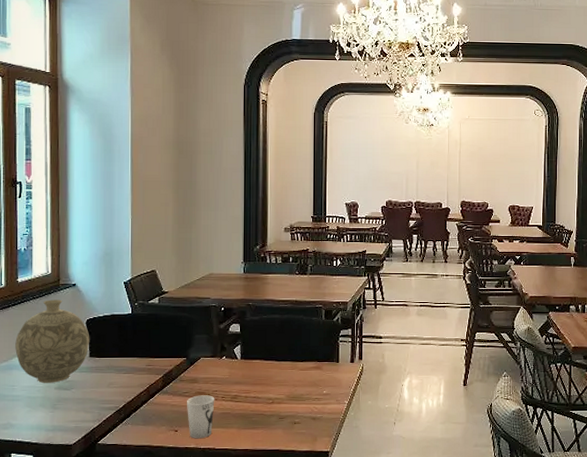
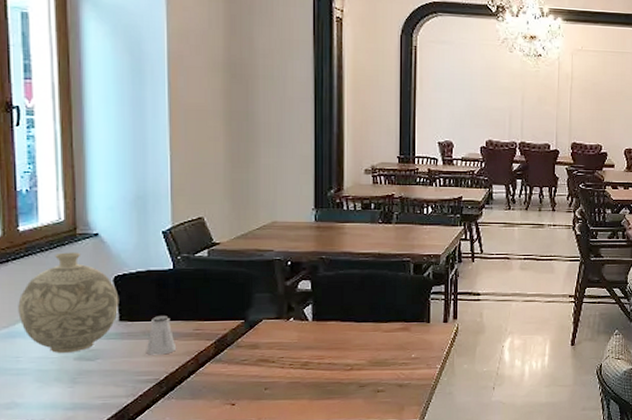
saltshaker: none [109,353,133,386] -> present [146,316,177,355]
cup: present [187,395,215,439] -> none [246,362,281,413]

